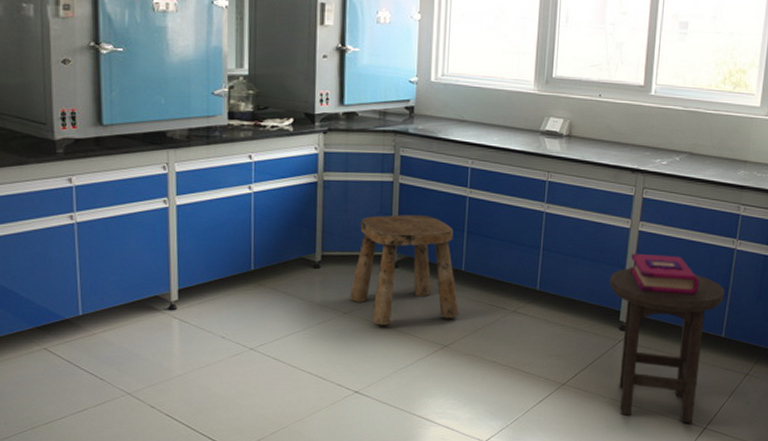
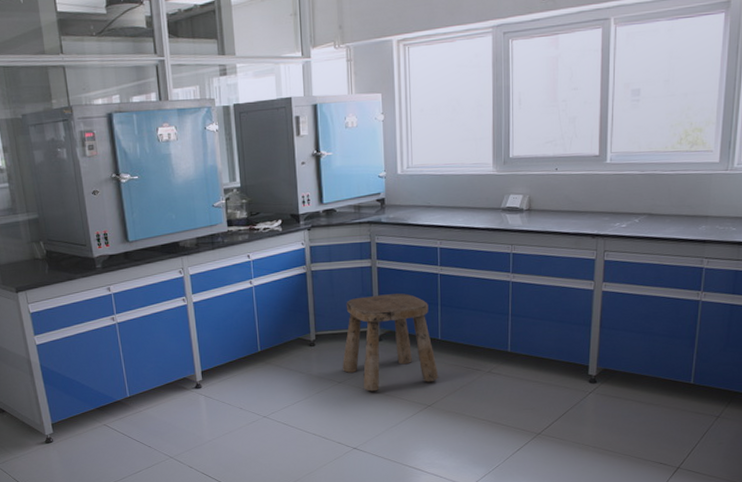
stool: present [609,267,725,424] -> none [577,325,691,464]
book: present [630,253,699,295] -> none [596,311,665,347]

